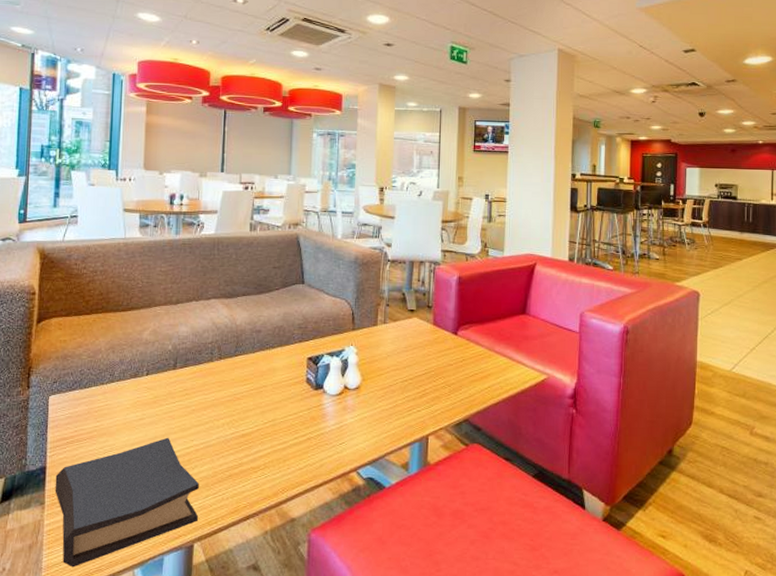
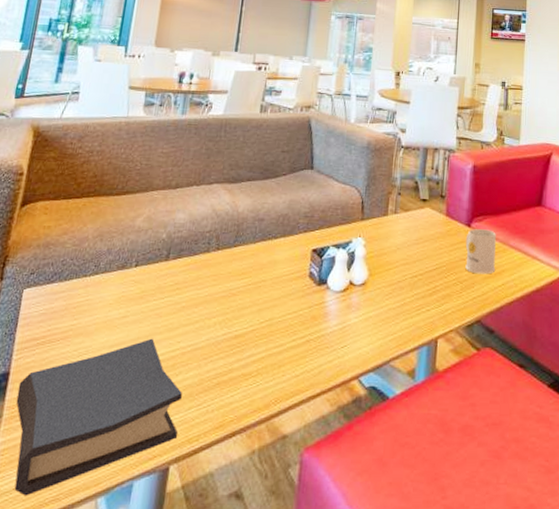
mug: none [452,337,482,378] -> present [465,229,496,274]

